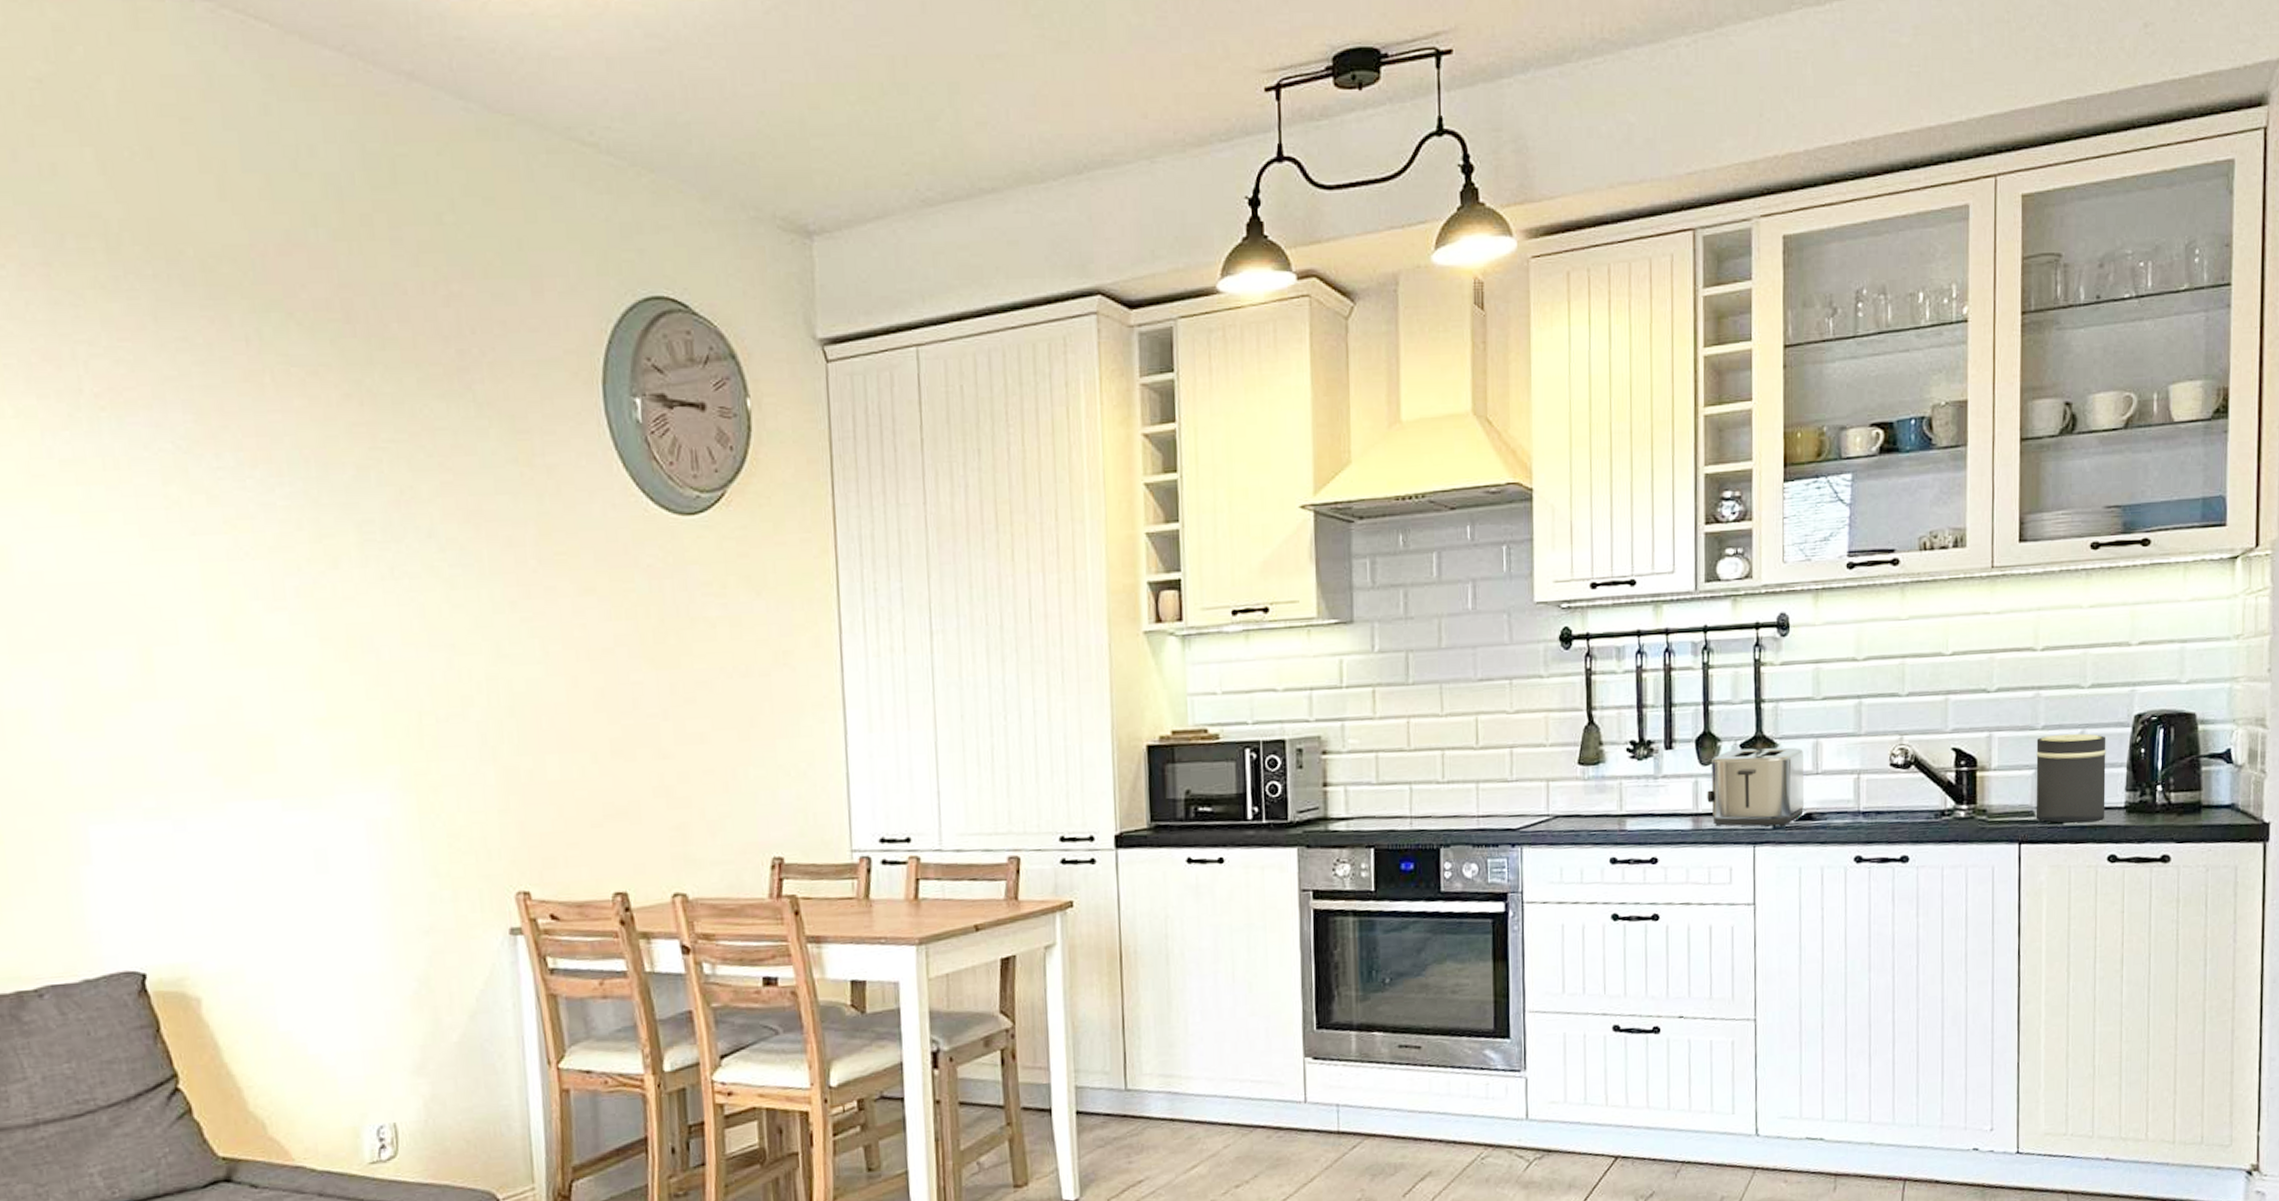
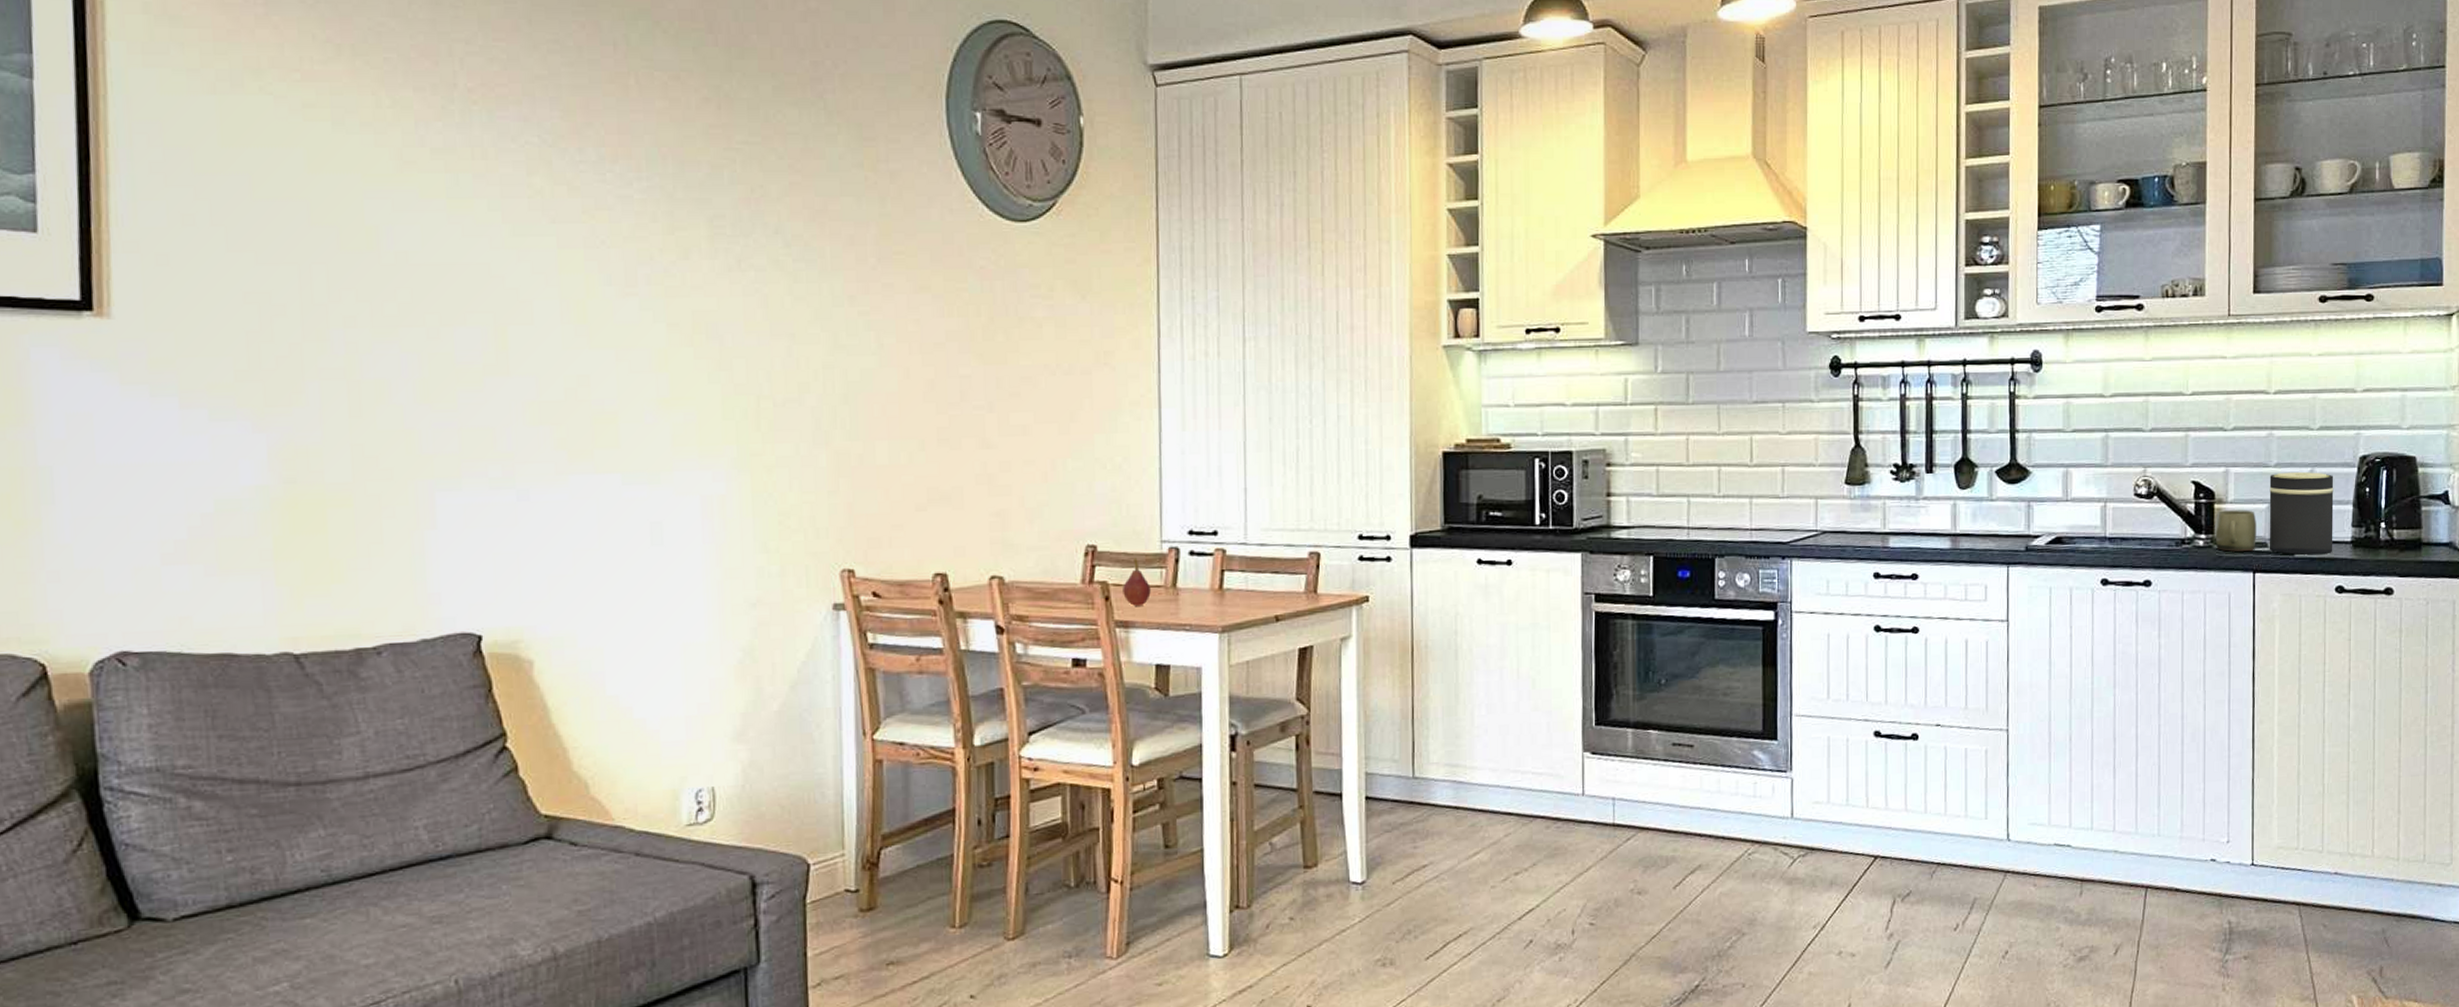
fruit: none [813,869,843,920] -> present [1123,558,1151,606]
toaster: present [1707,747,1805,827] -> none [1964,474,2055,549]
mug: none [1977,776,2023,822] -> present [2215,510,2258,552]

